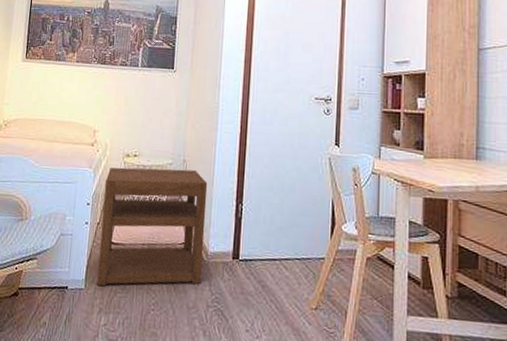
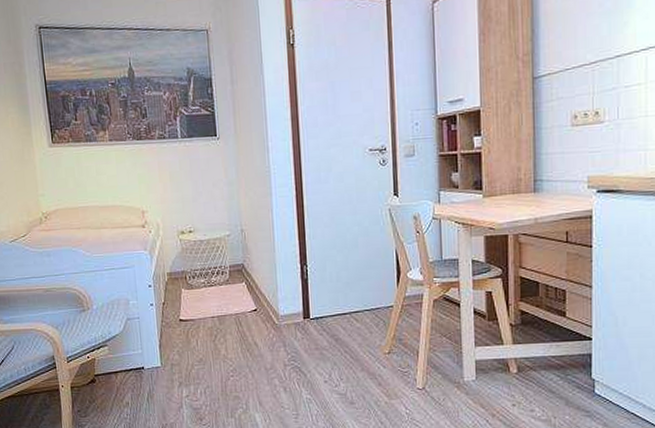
nightstand: present [96,167,208,287] -> none [163,239,276,362]

